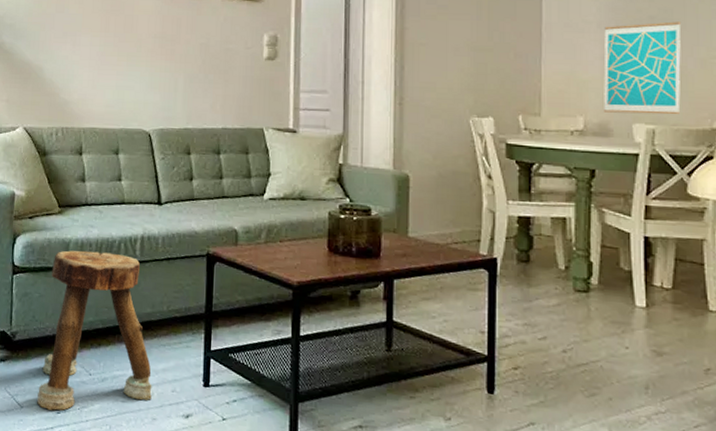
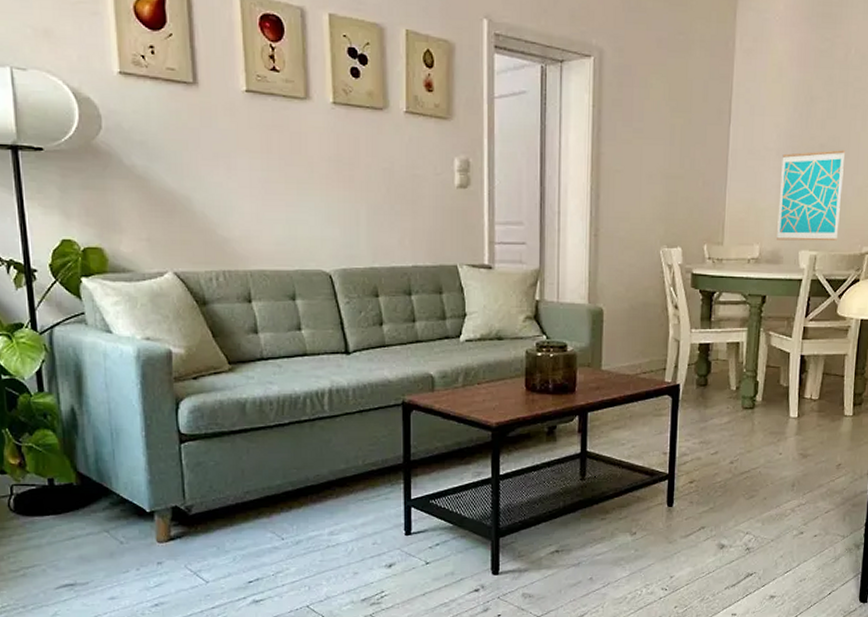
stool: present [36,250,152,411] -> none [223,410,352,581]

